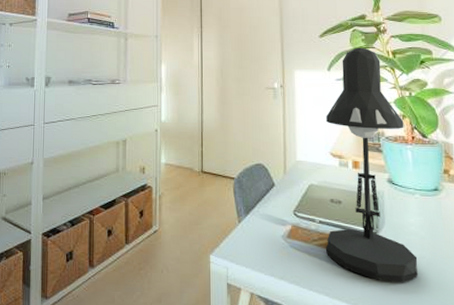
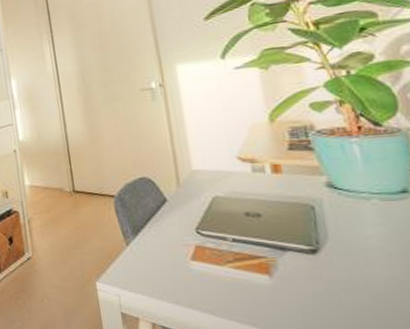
desk lamp: present [325,47,419,282] -> none [226,23,389,310]

